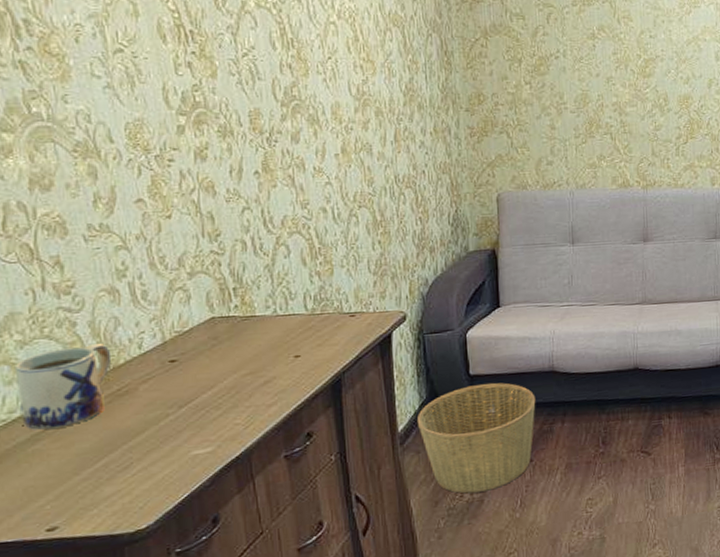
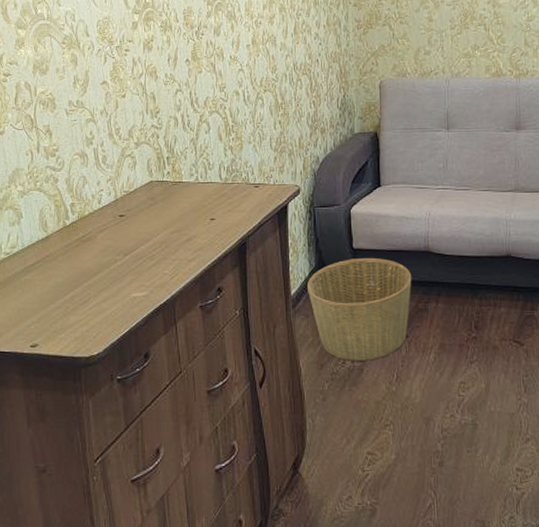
mug: present [14,343,112,431] -> none [17,197,80,265]

